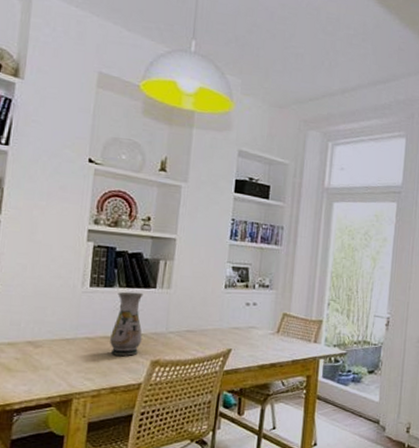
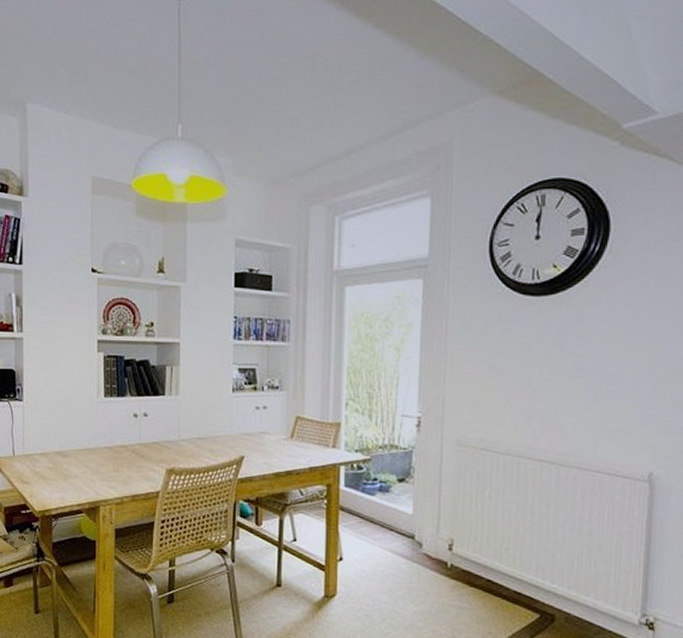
vase: present [110,291,144,356] -> none [127,400,156,464]

